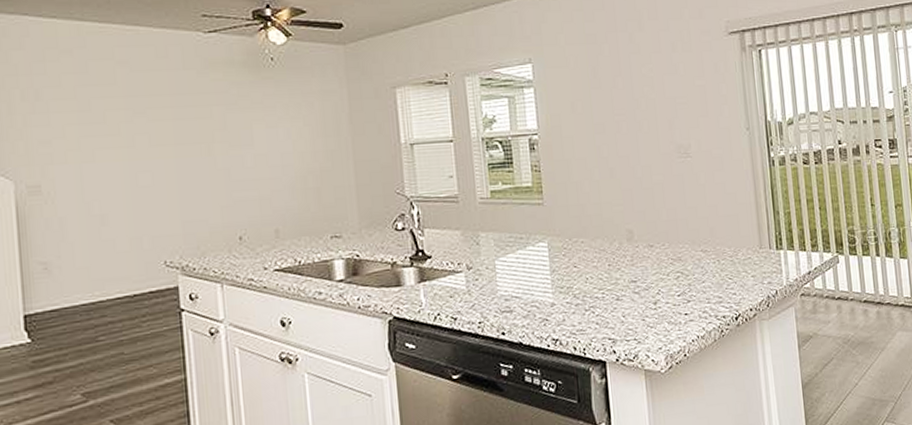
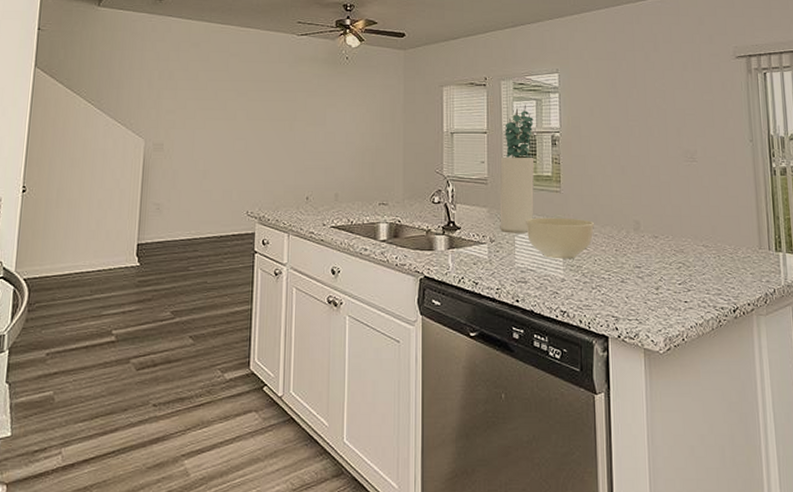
vase: none [471,104,514,258] -> present [499,105,534,234]
bowl: none [506,233,584,281] -> present [526,217,595,259]

